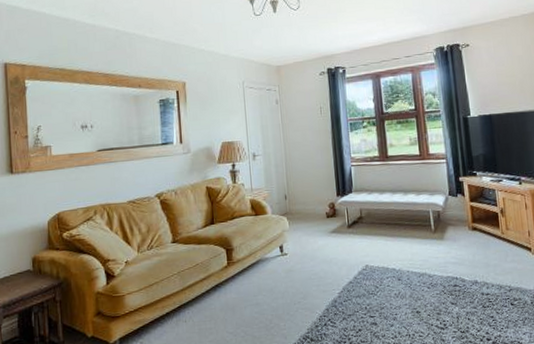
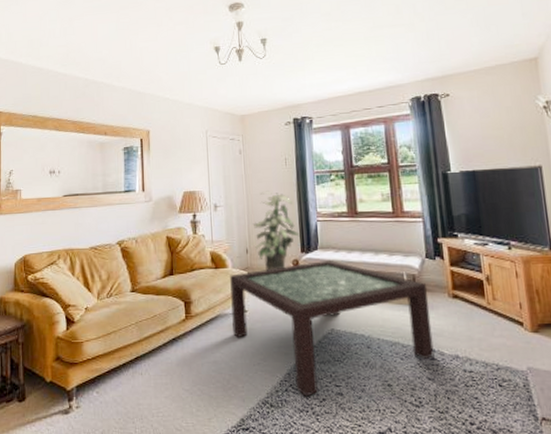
coffee table: none [270,202,457,329] -> present [230,261,434,397]
indoor plant: none [290,138,335,215] -> present [252,190,300,271]

